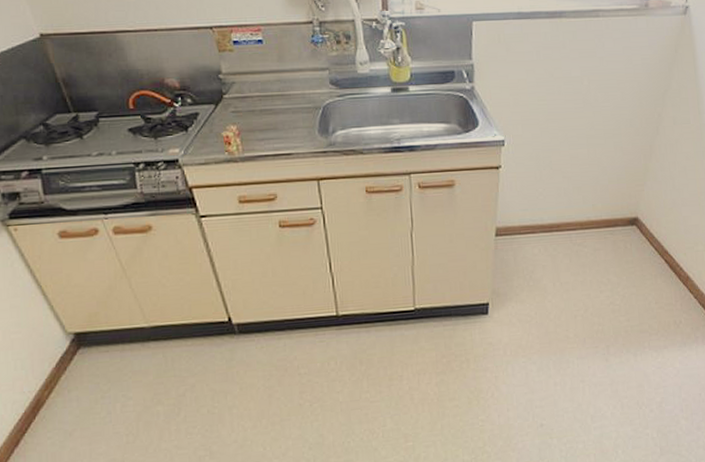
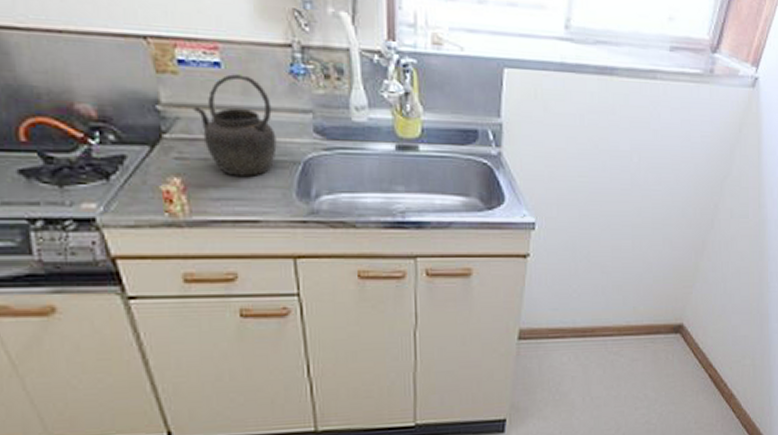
kettle: none [244,47,303,122] -> present [193,74,277,176]

